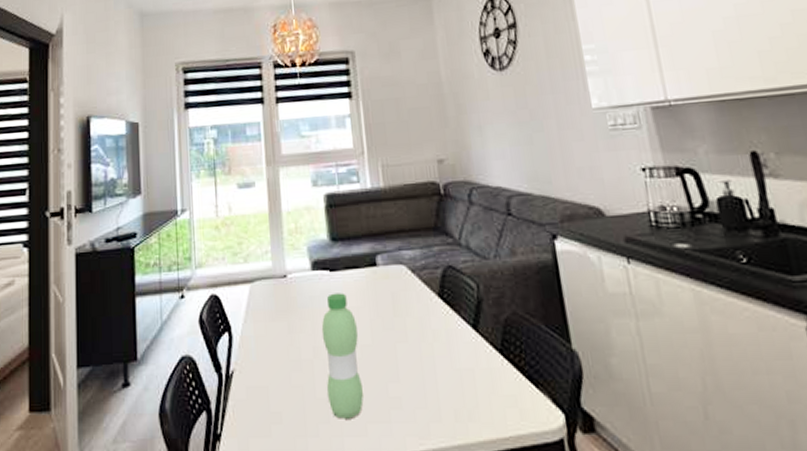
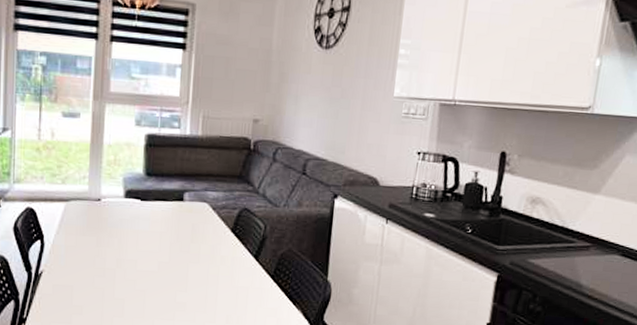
water bottle: present [321,293,364,419] -> none [125,218,158,315]

